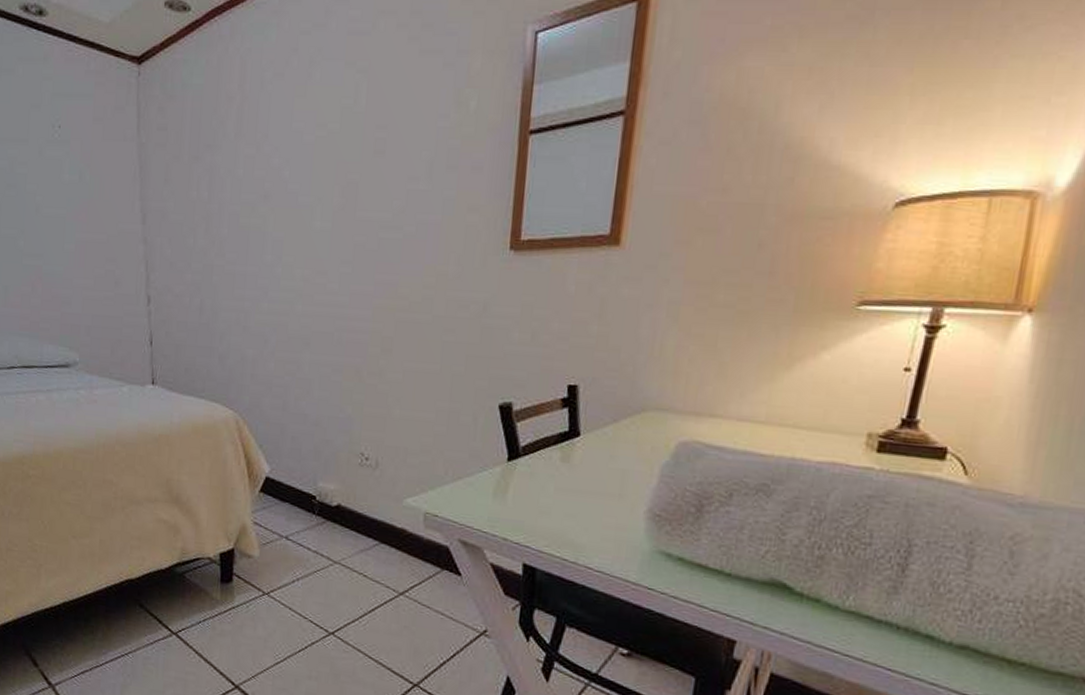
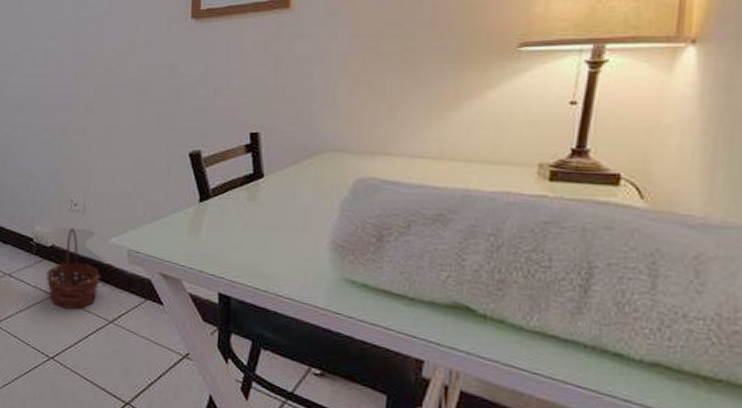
basket: none [328,484,392,578] -> present [45,227,101,309]

